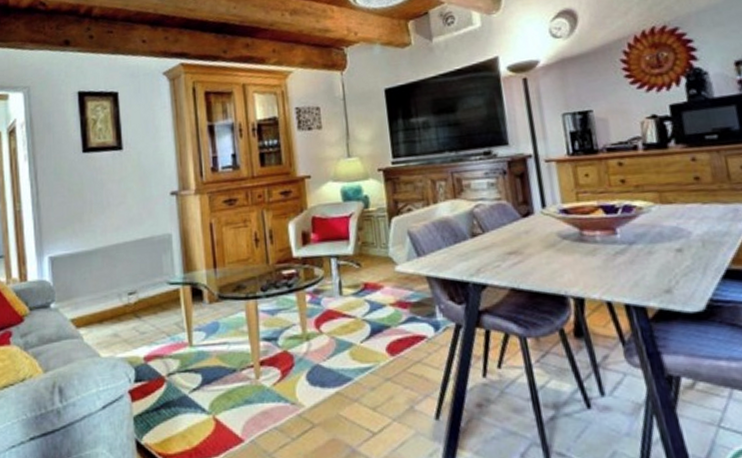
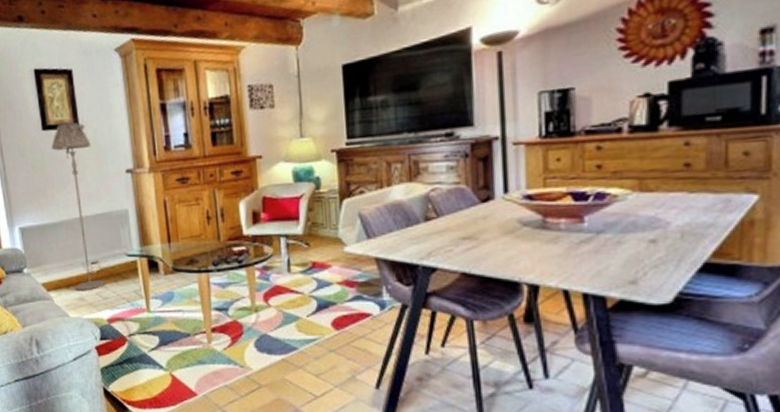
floor lamp: none [91,144,143,326] -> present [51,122,105,291]

